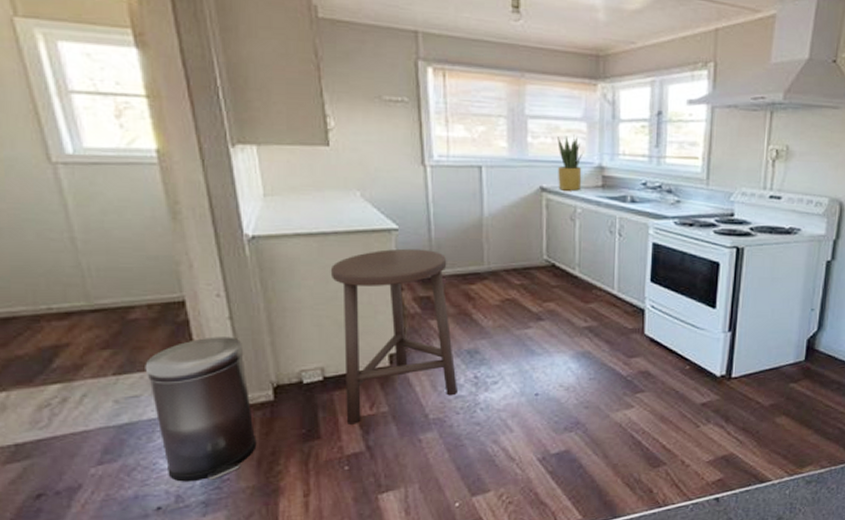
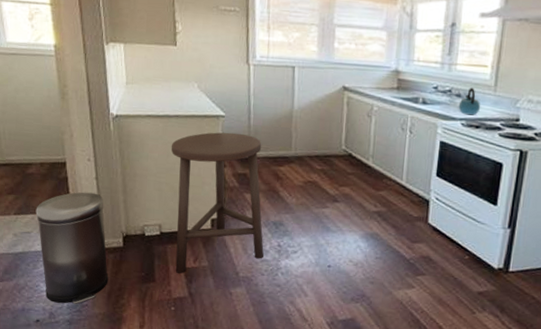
planter: present [557,134,584,191] -> none [358,42,383,91]
kettle: none [670,181,694,213] -> present [458,87,481,116]

